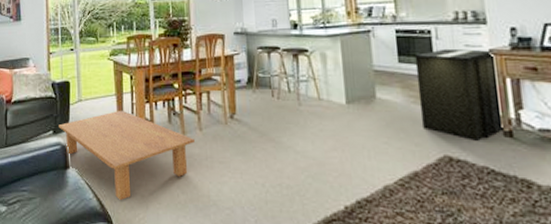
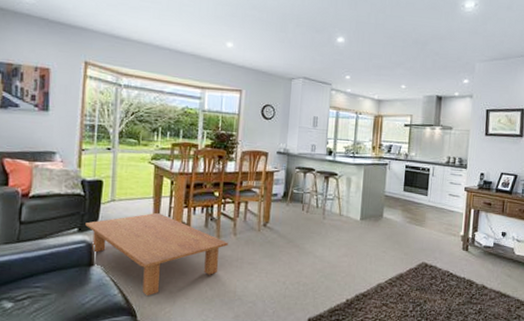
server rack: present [414,48,507,141] -> none [411,183,467,252]

